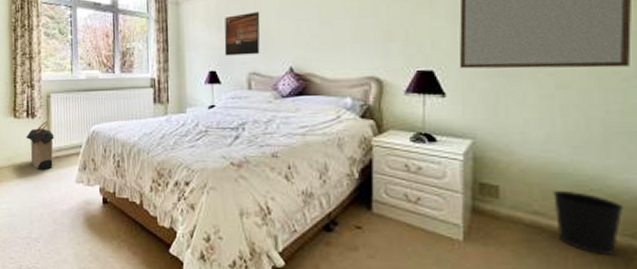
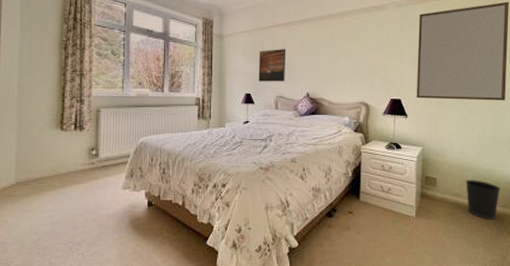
laundry hamper: present [26,121,55,171] -> none [73,133,103,180]

